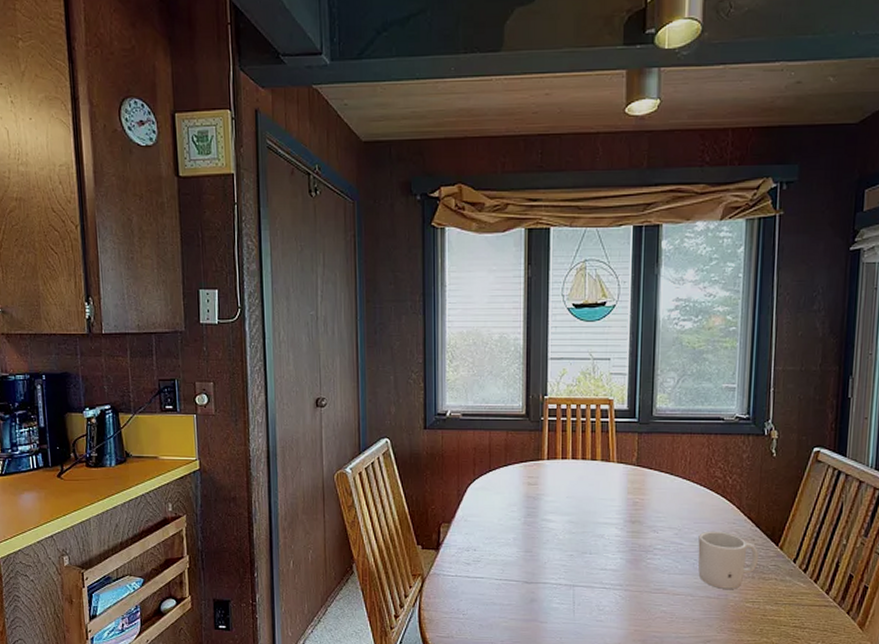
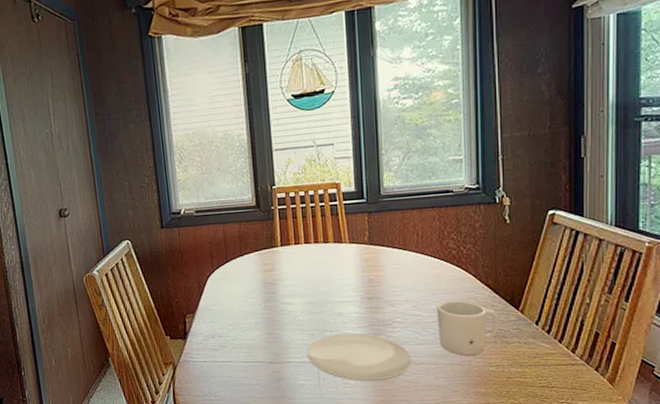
plate: none [565,556,670,610] -> present [307,333,412,382]

